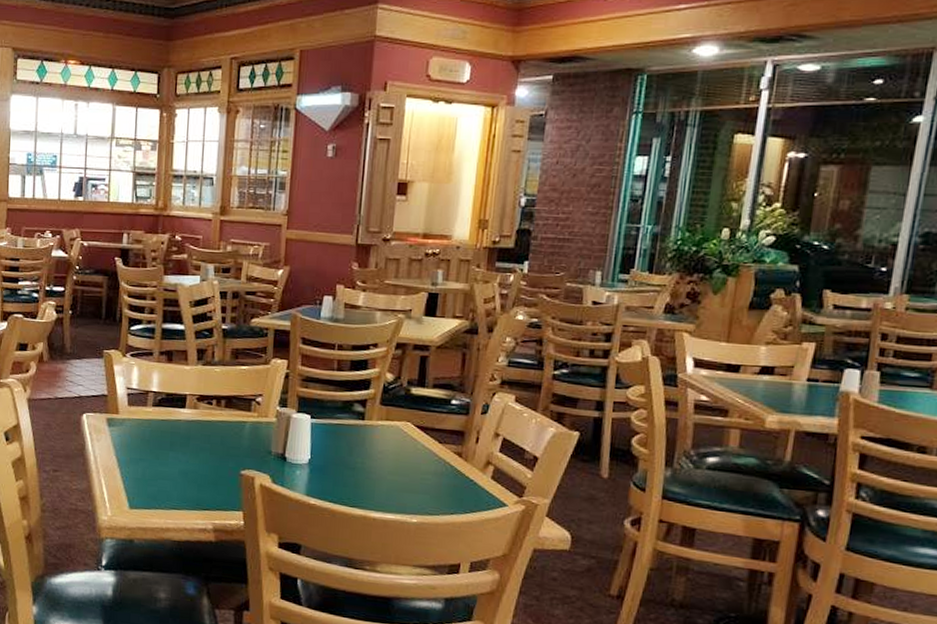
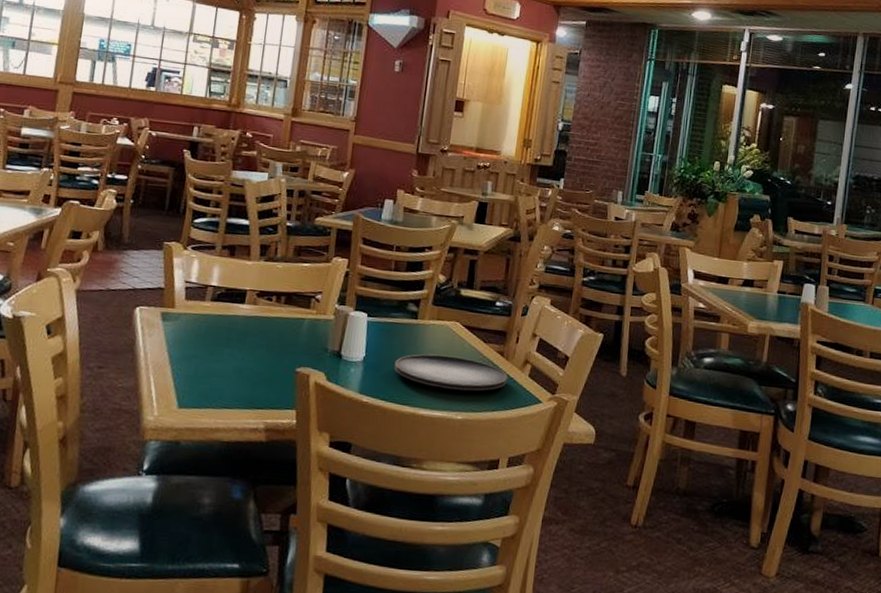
plate: none [341,455,468,494] -> present [394,354,508,391]

